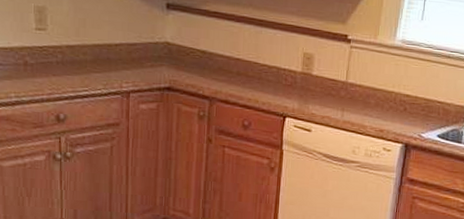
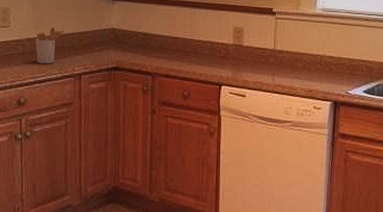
utensil holder: none [76,34,111,77] -> present [35,27,65,63]

